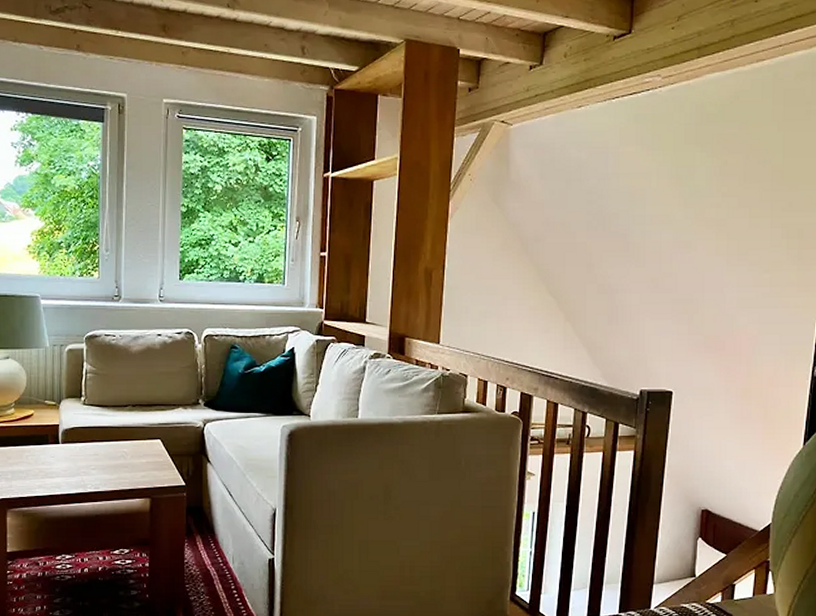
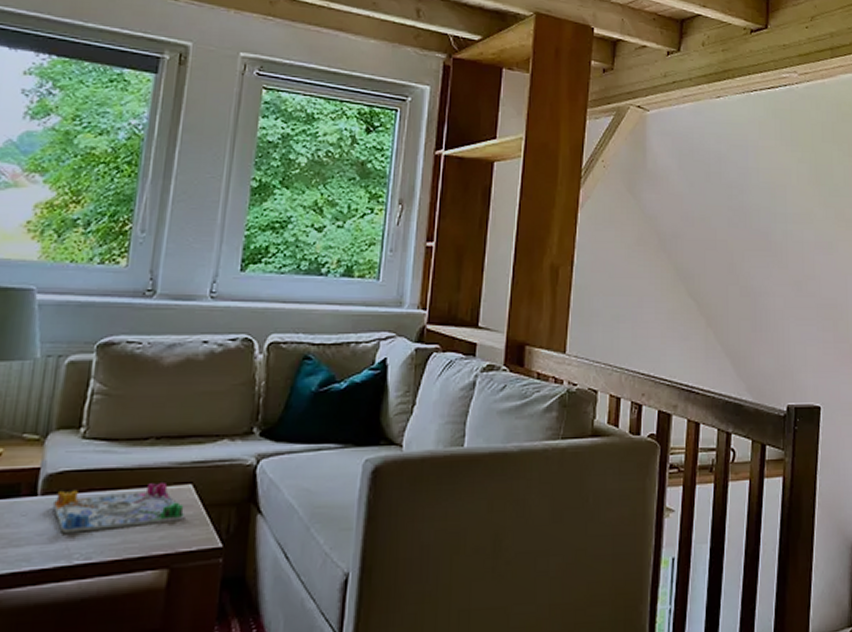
board game: none [69,438,158,470] -> present [52,483,186,533]

